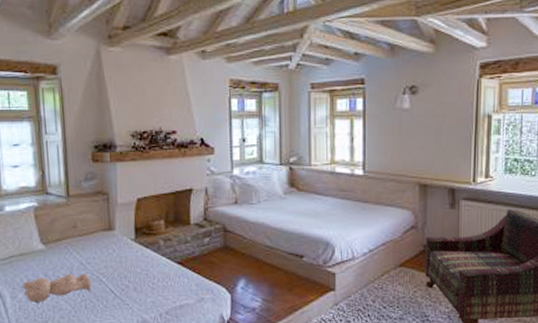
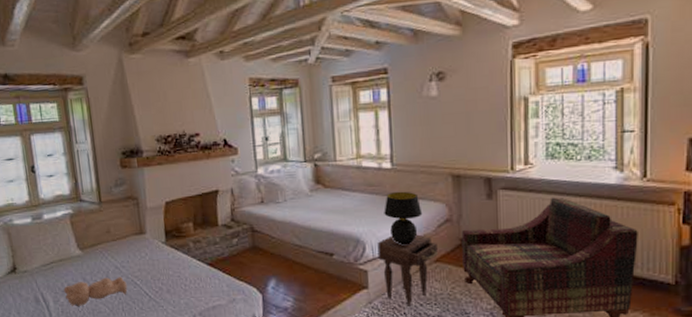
nightstand: none [346,239,402,309] -> present [377,234,438,306]
table lamp: none [354,197,390,249] -> present [384,191,423,244]

